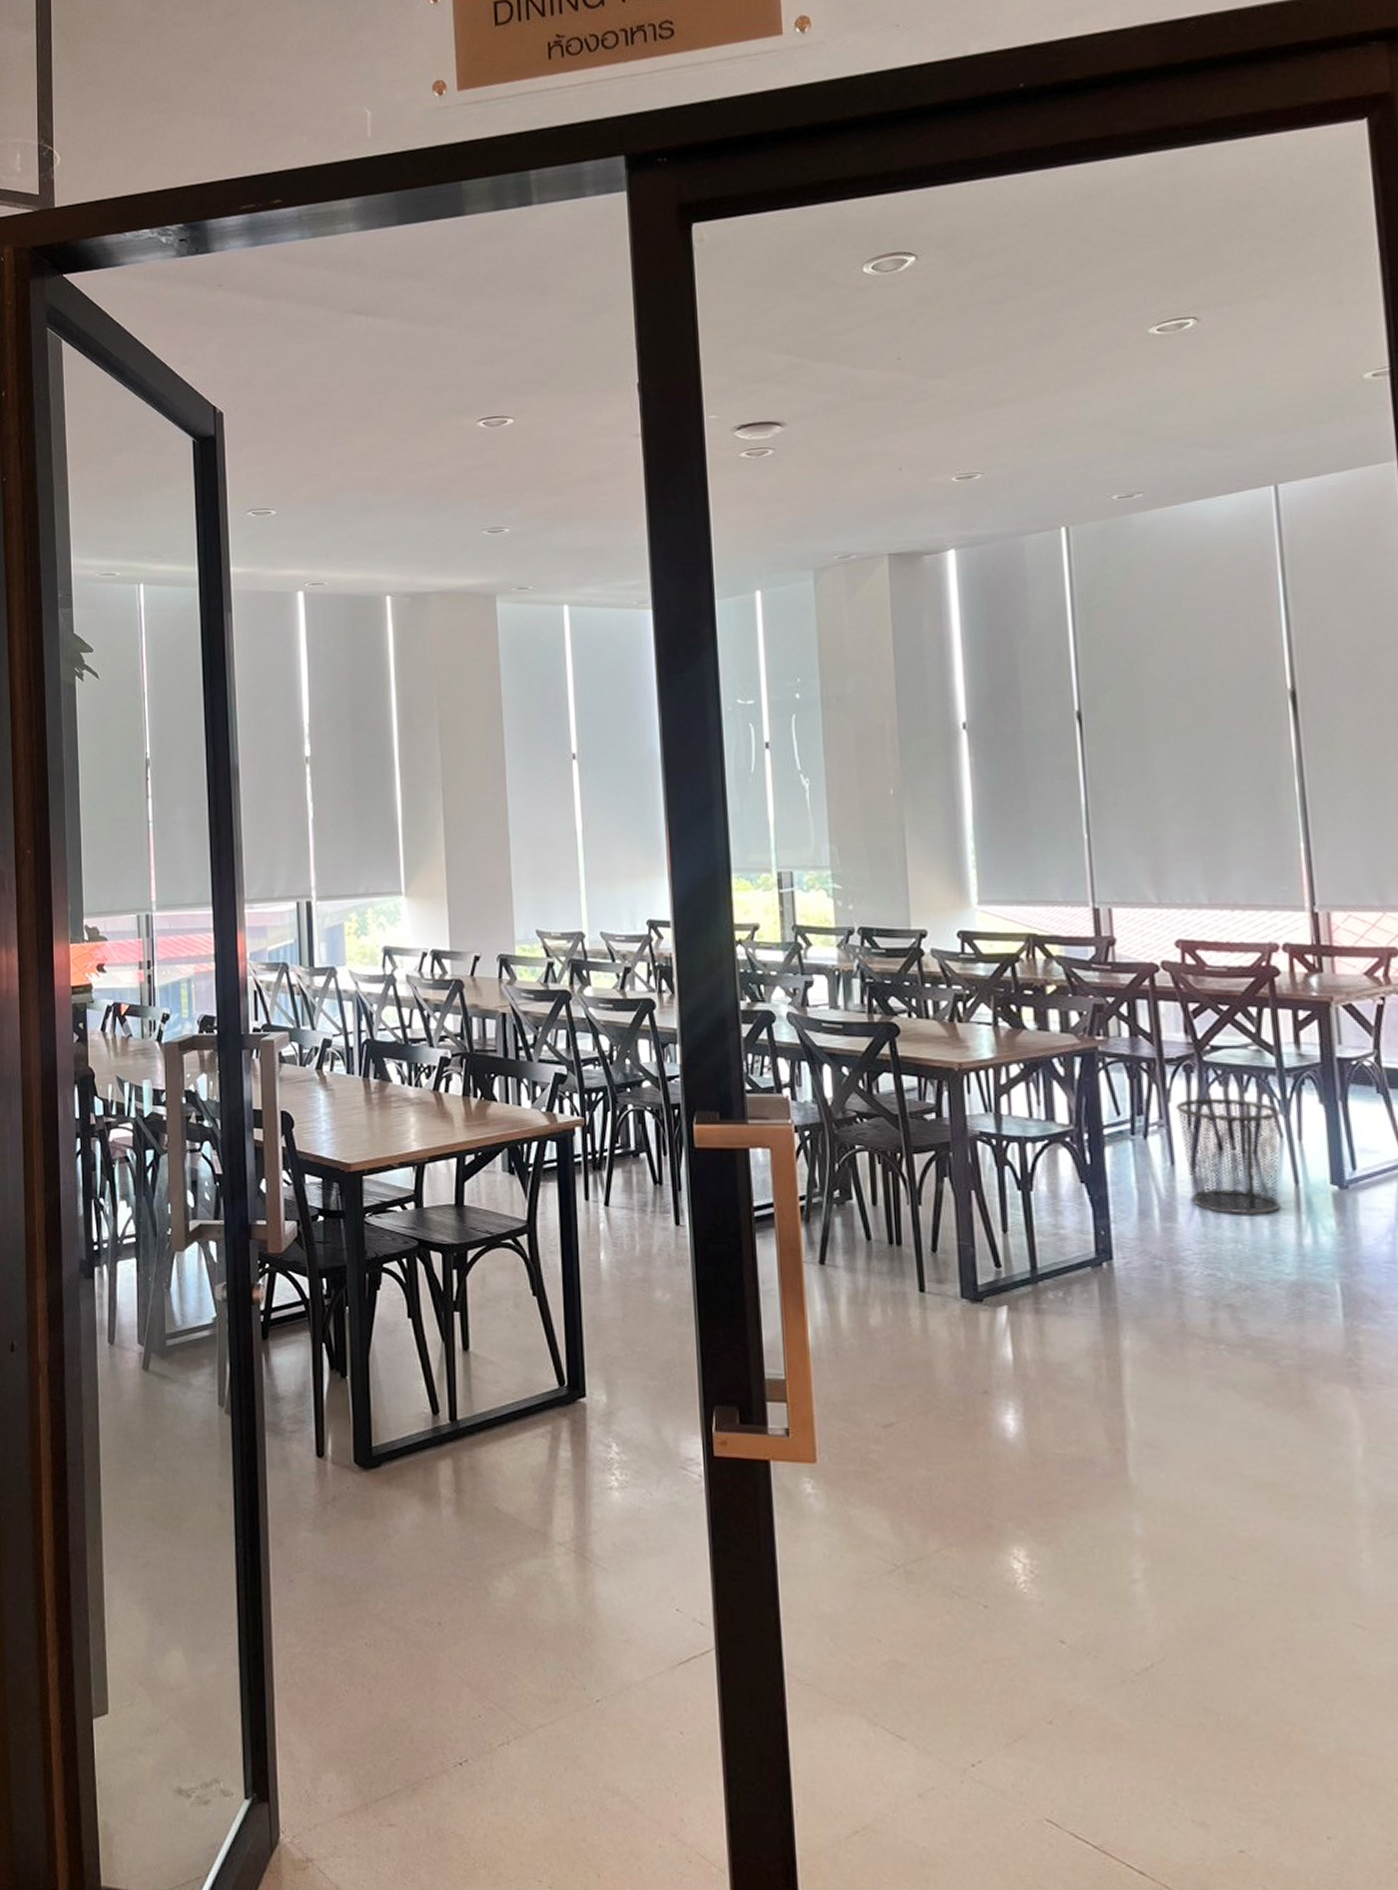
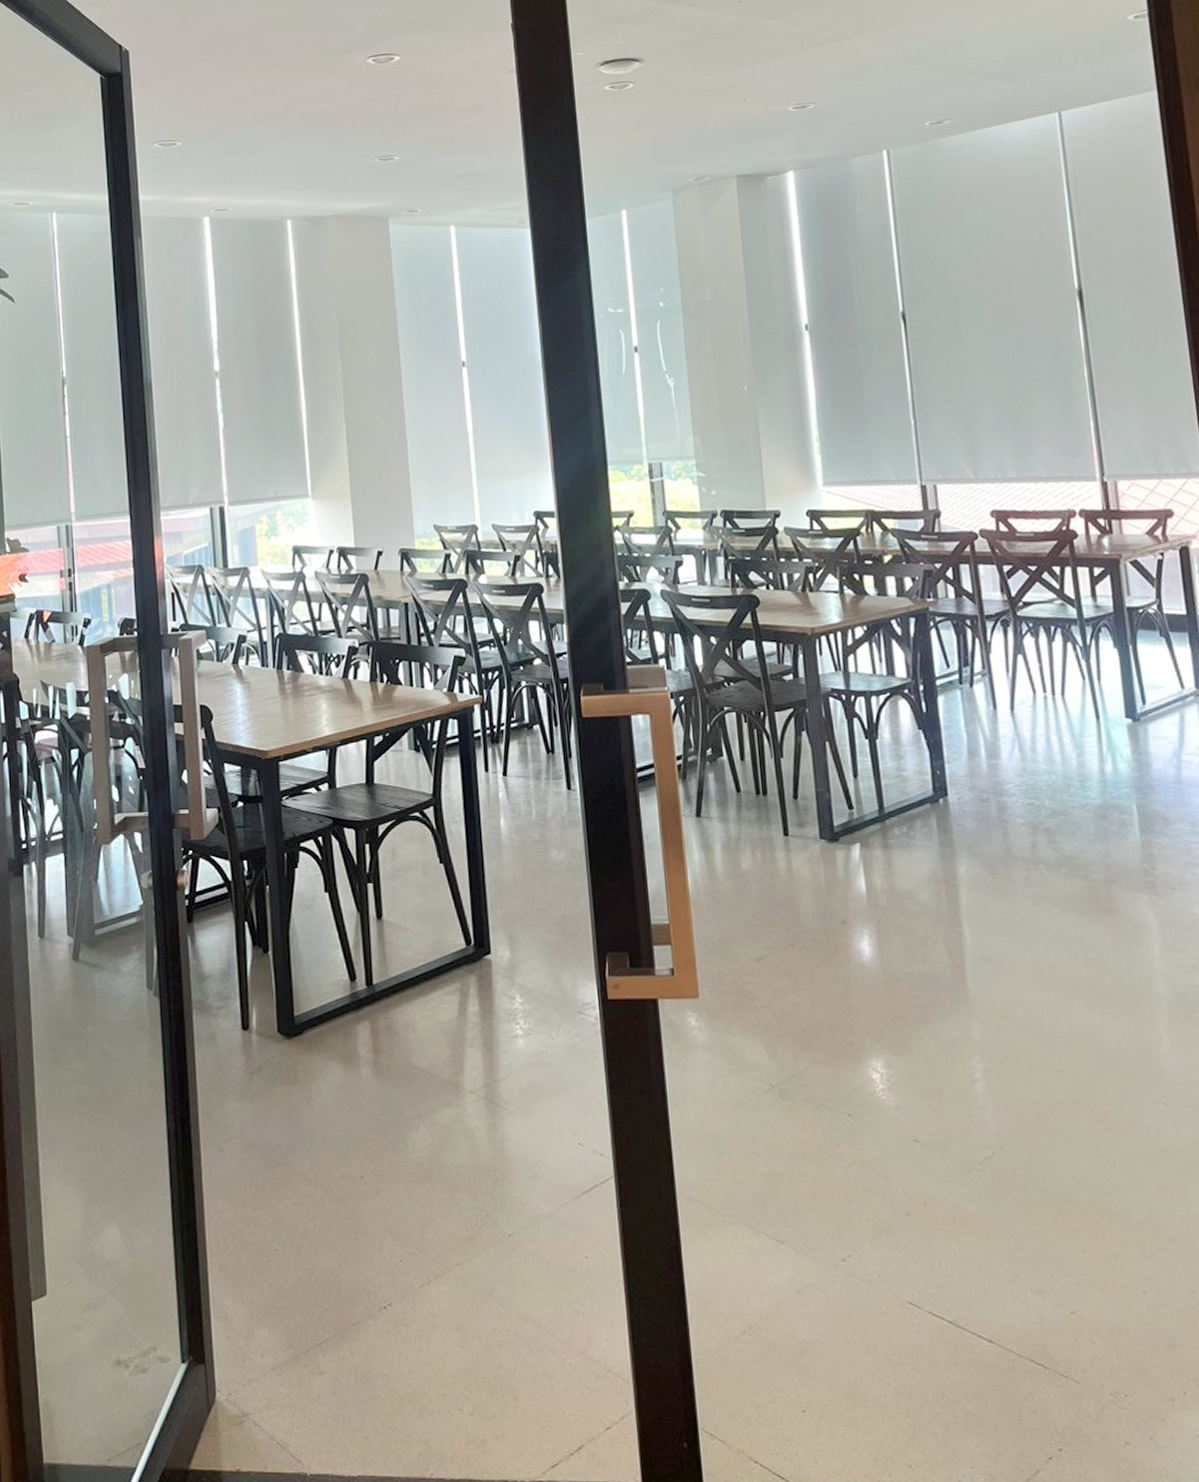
waste bin: present [1174,1097,1281,1215] -> none [995,647,1085,749]

